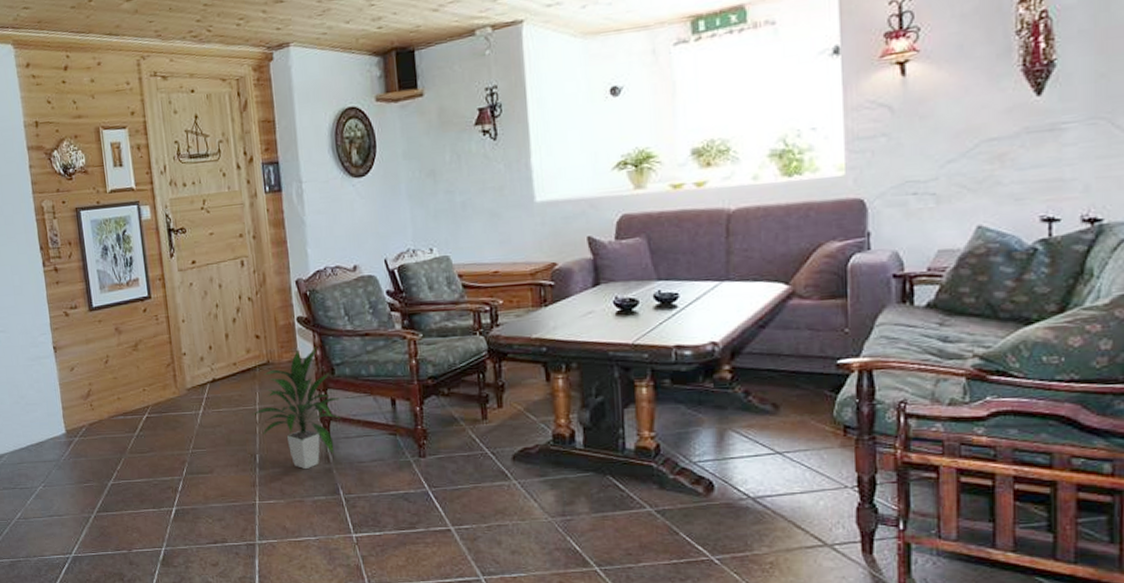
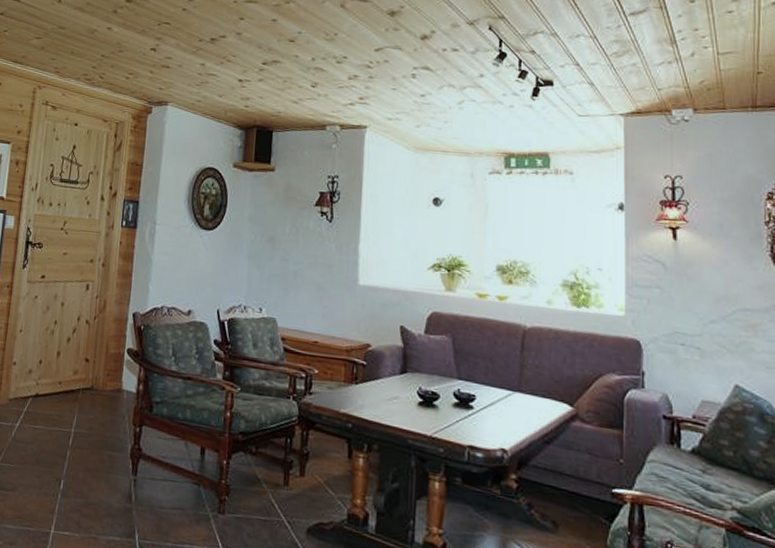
indoor plant: present [251,347,341,470] -> none [65,380,152,505]

